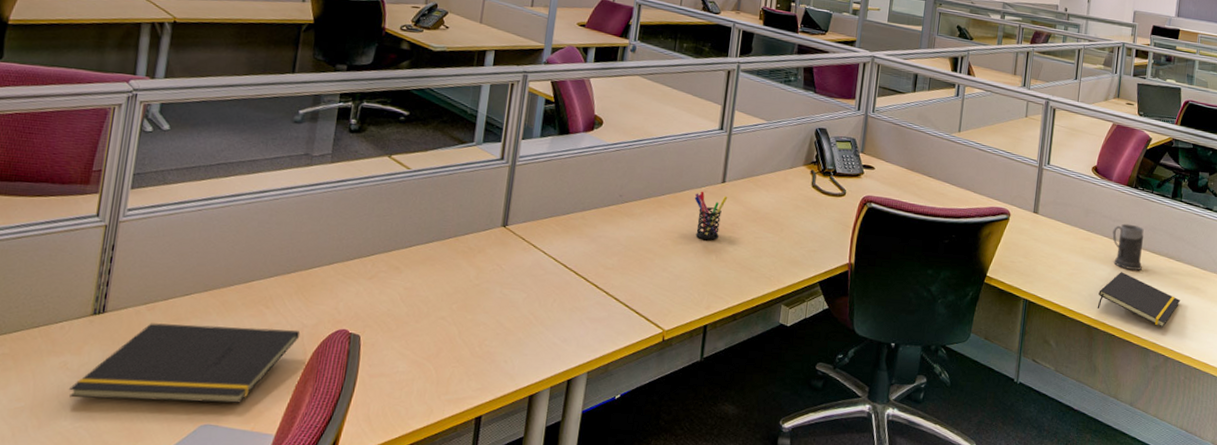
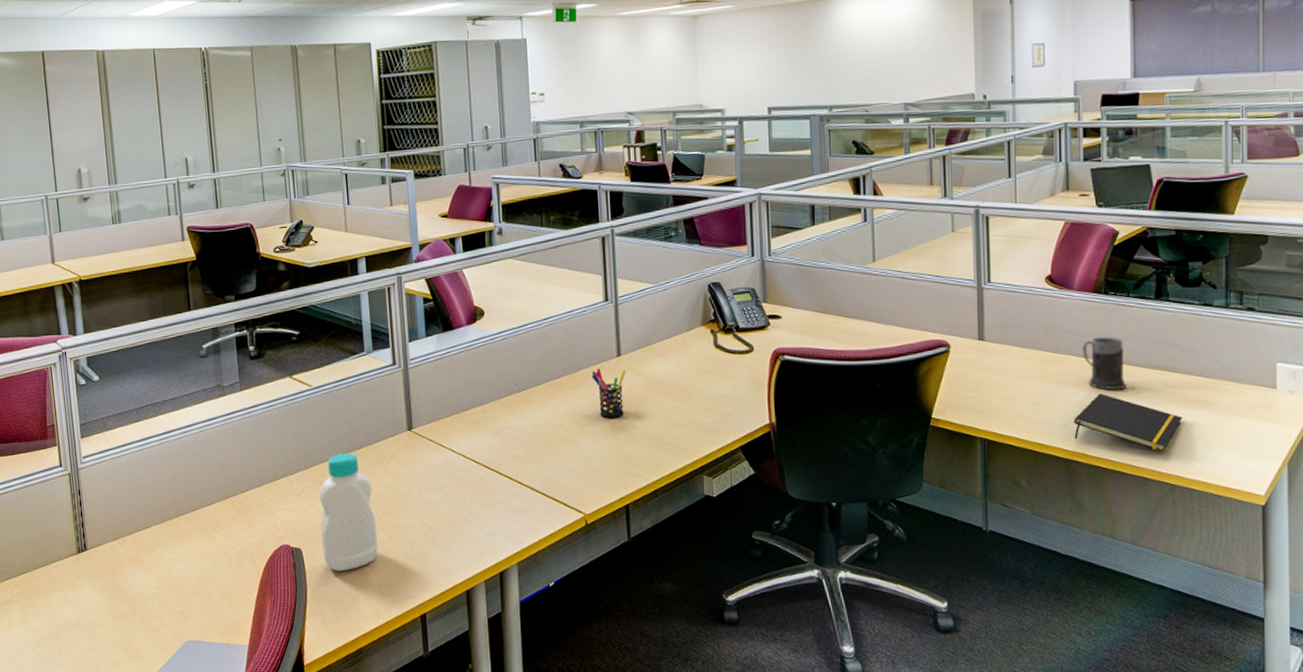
notepad: present [69,323,301,403] -> none [75,549,250,626]
bottle: none [383,240,452,364] -> present [318,452,378,572]

